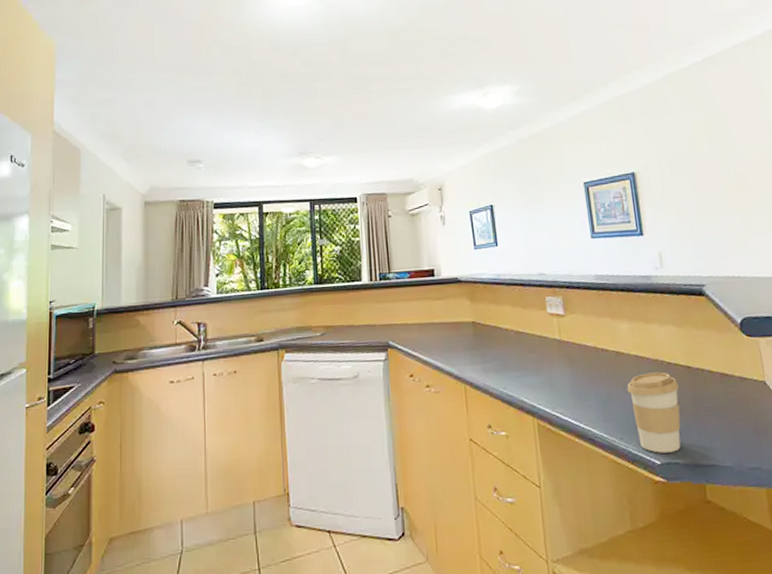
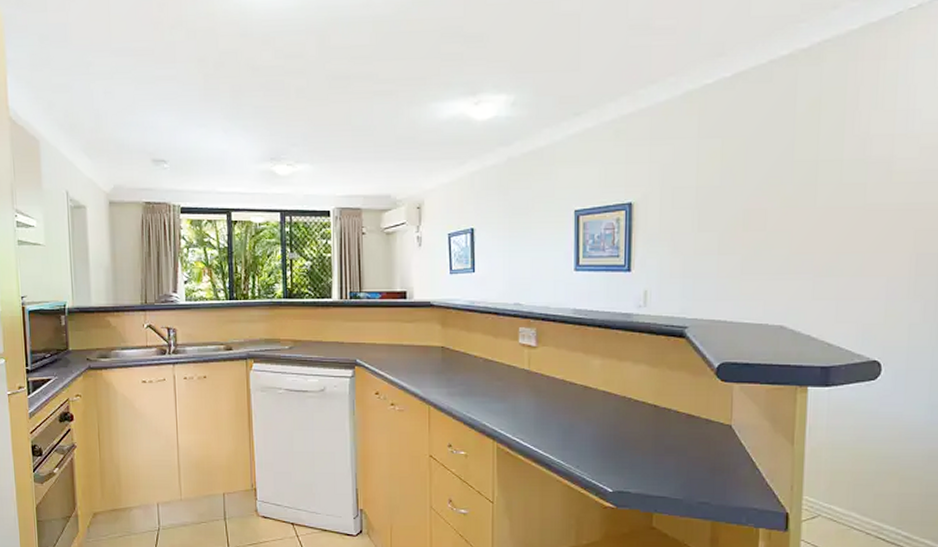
coffee cup: present [626,372,681,453] -> none [590,408,642,483]

